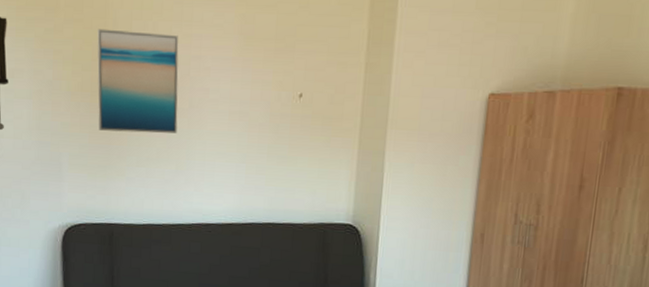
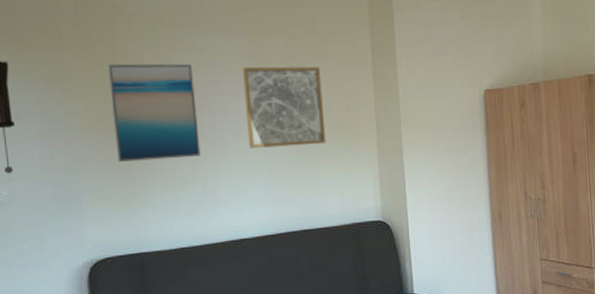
wall art: none [225,43,310,135] -> present [242,66,326,148]

